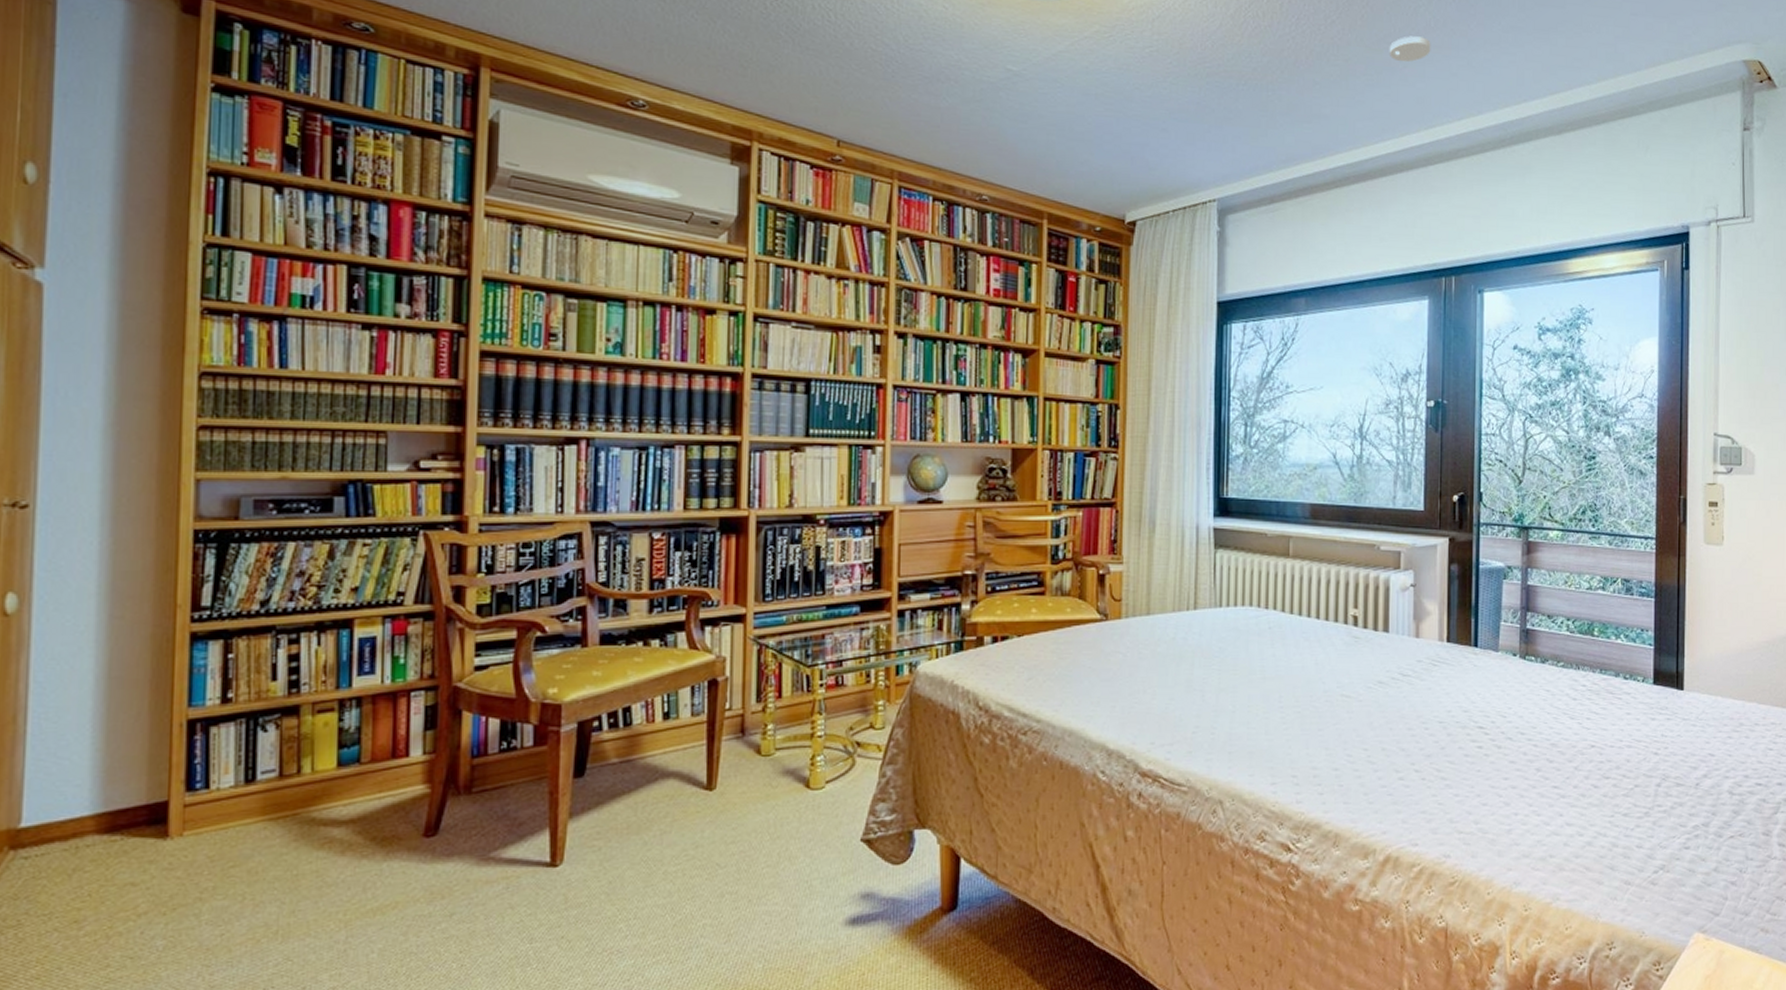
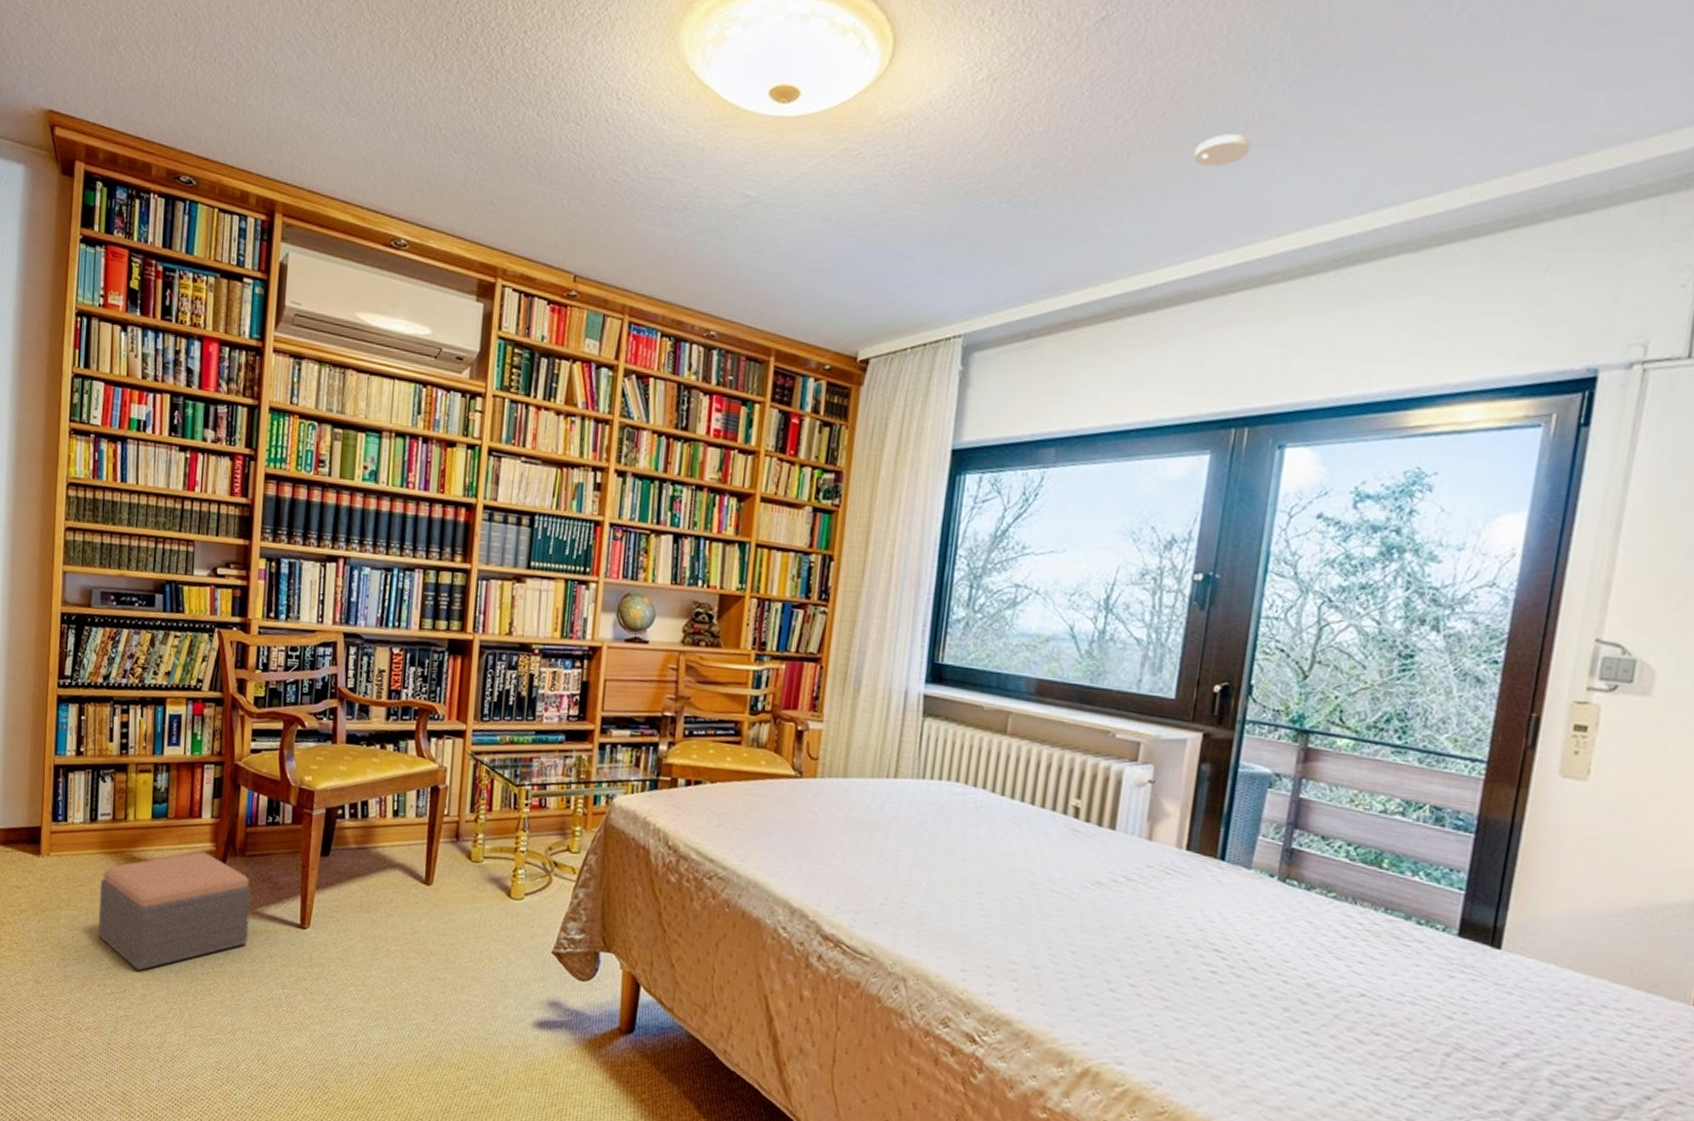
footstool: none [260,797,482,960] -> present [97,851,251,971]

